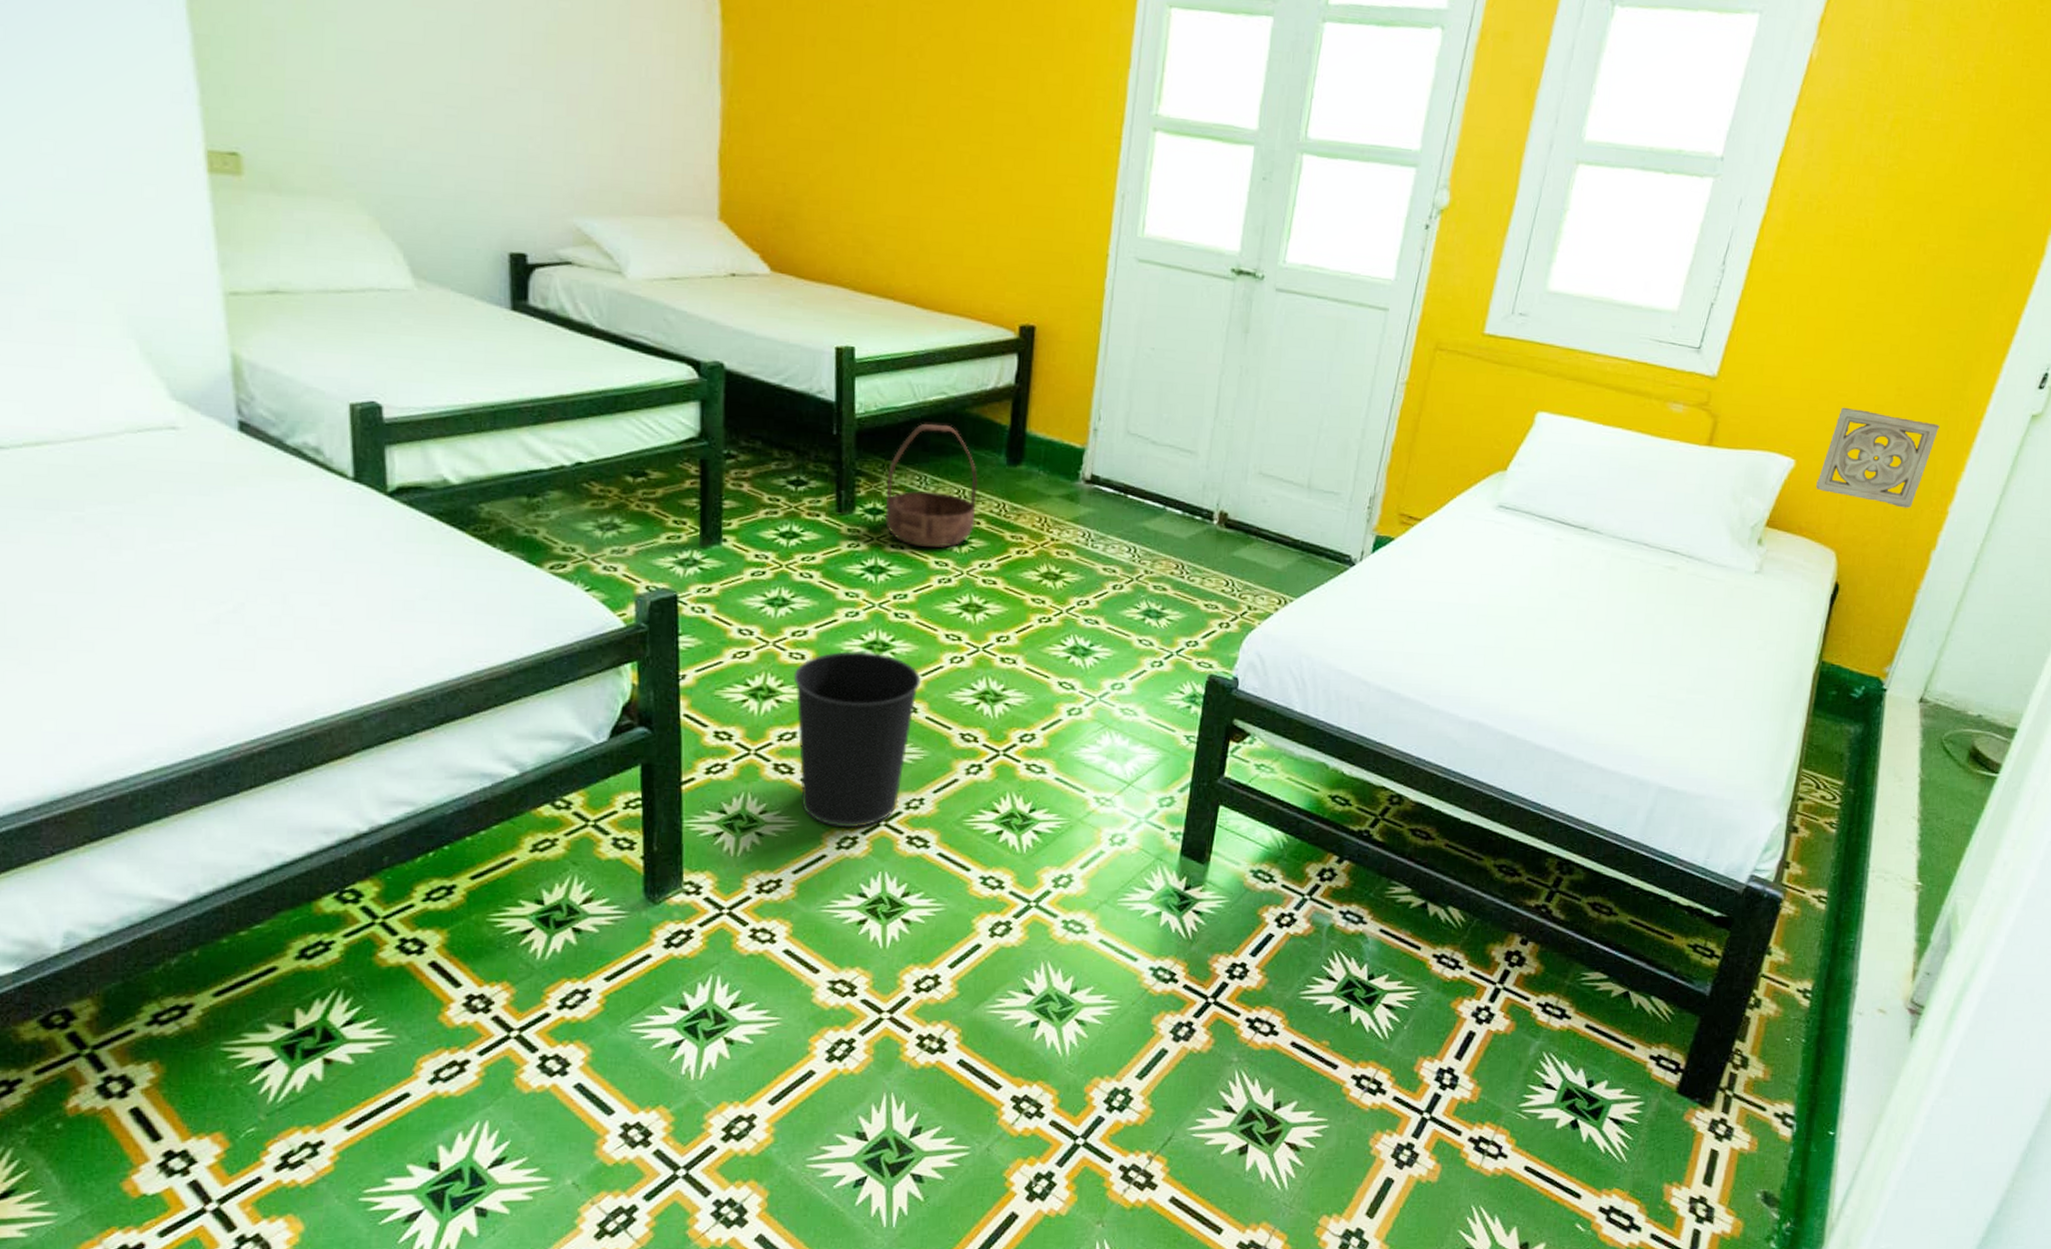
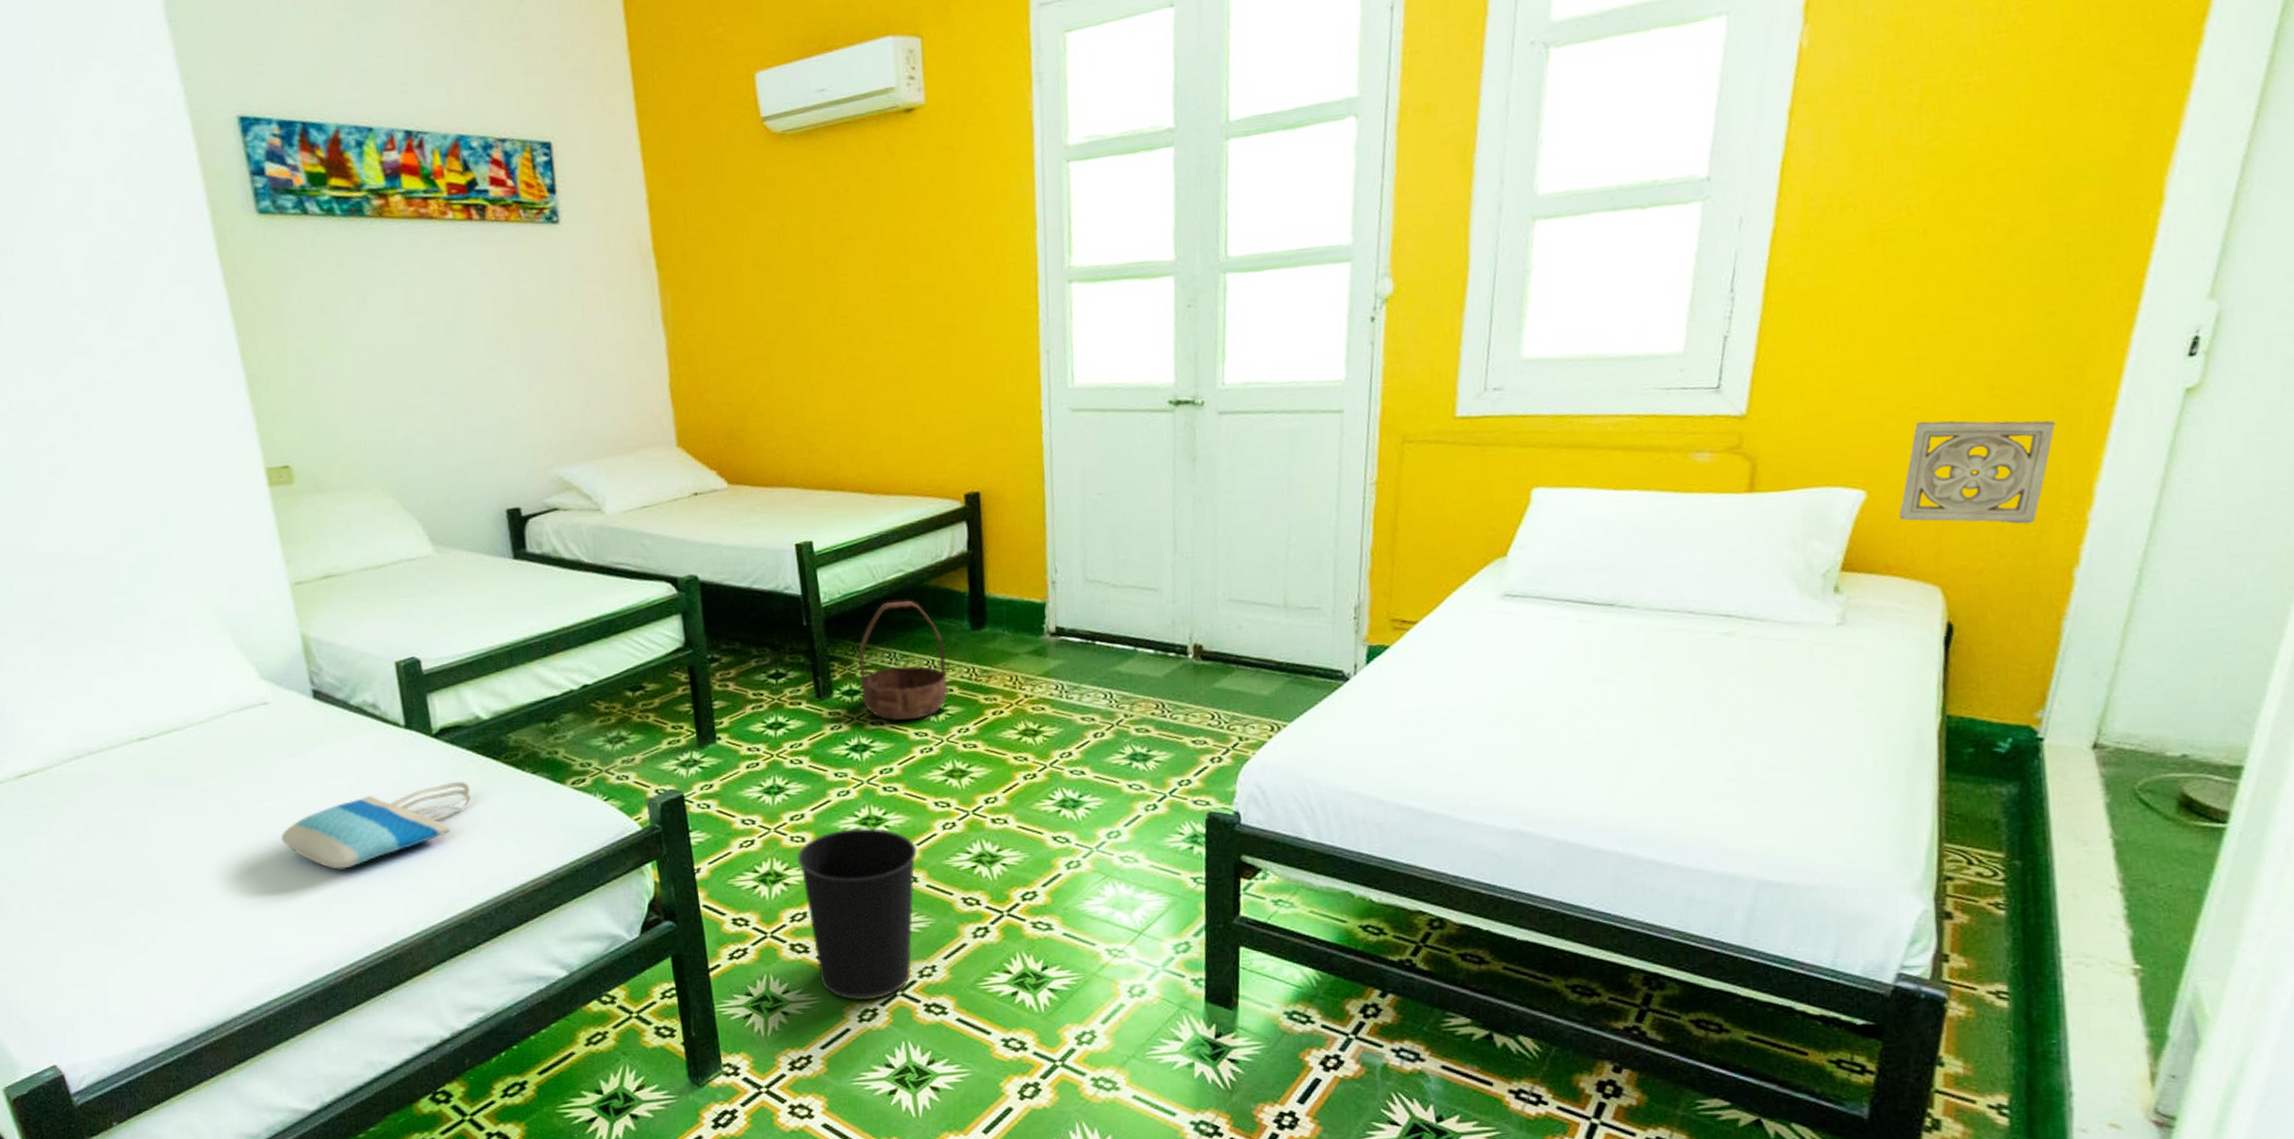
tote bag: none [177,548,427,632] -> present [281,781,472,870]

